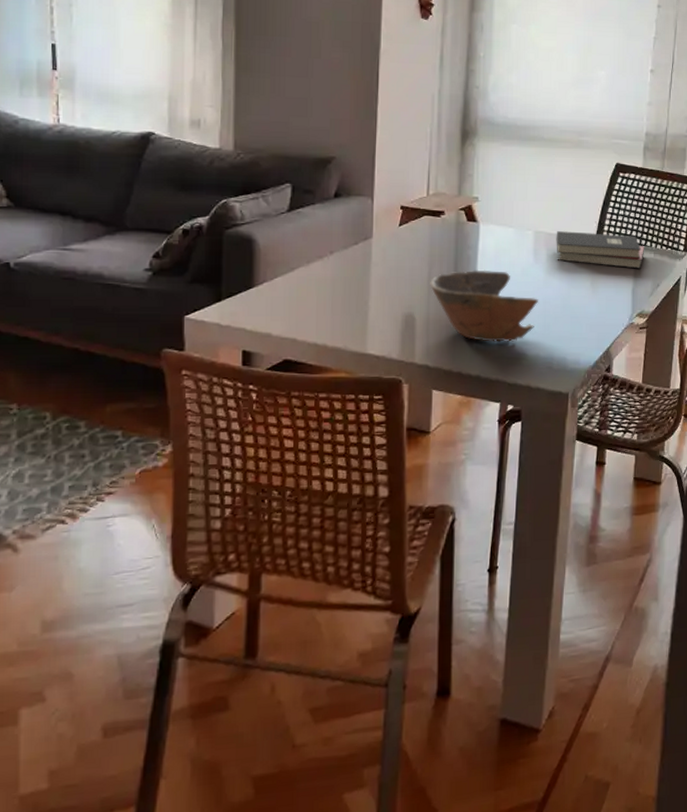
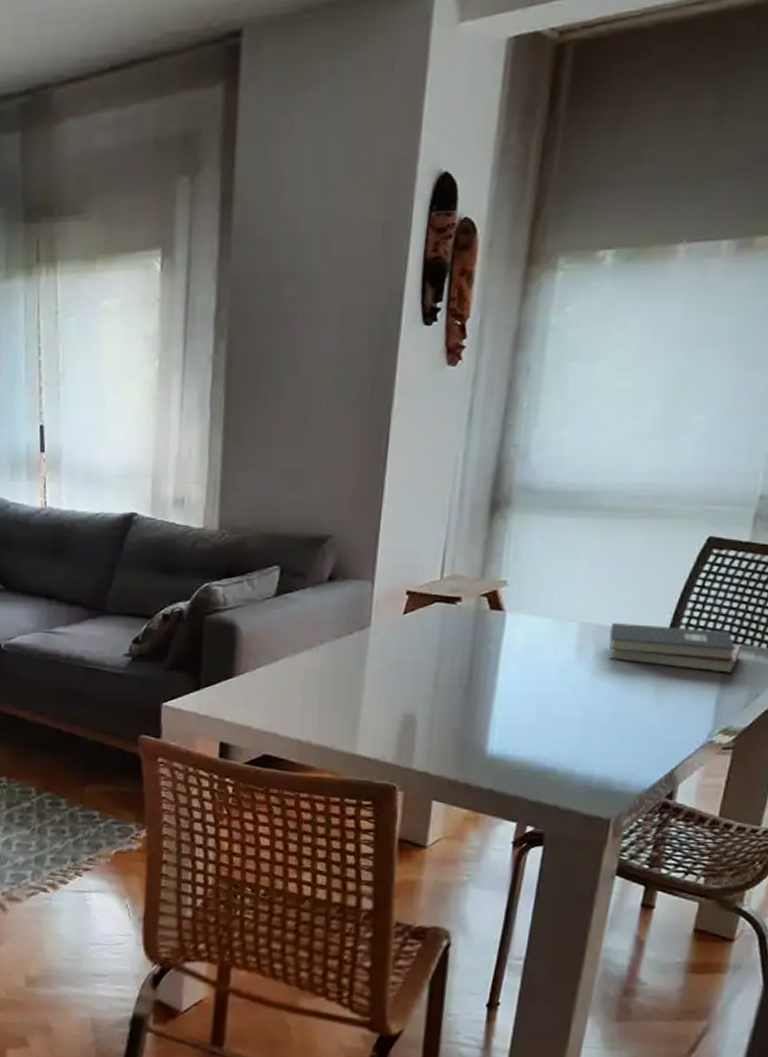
bowl: present [430,269,538,342] -> none [437,666,578,754]

